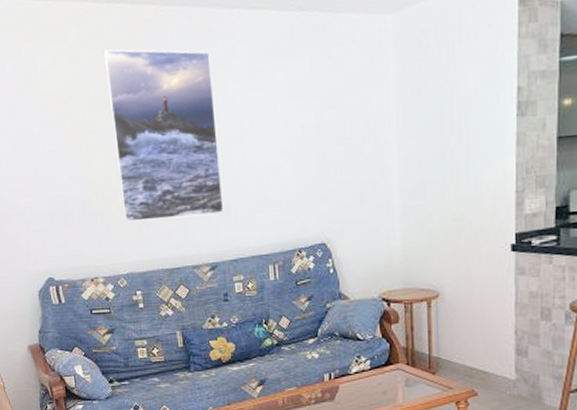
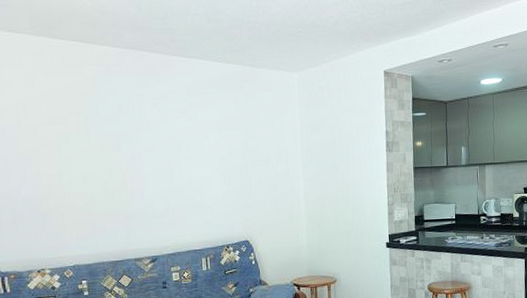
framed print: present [103,49,224,222] -> none [57,77,164,221]

